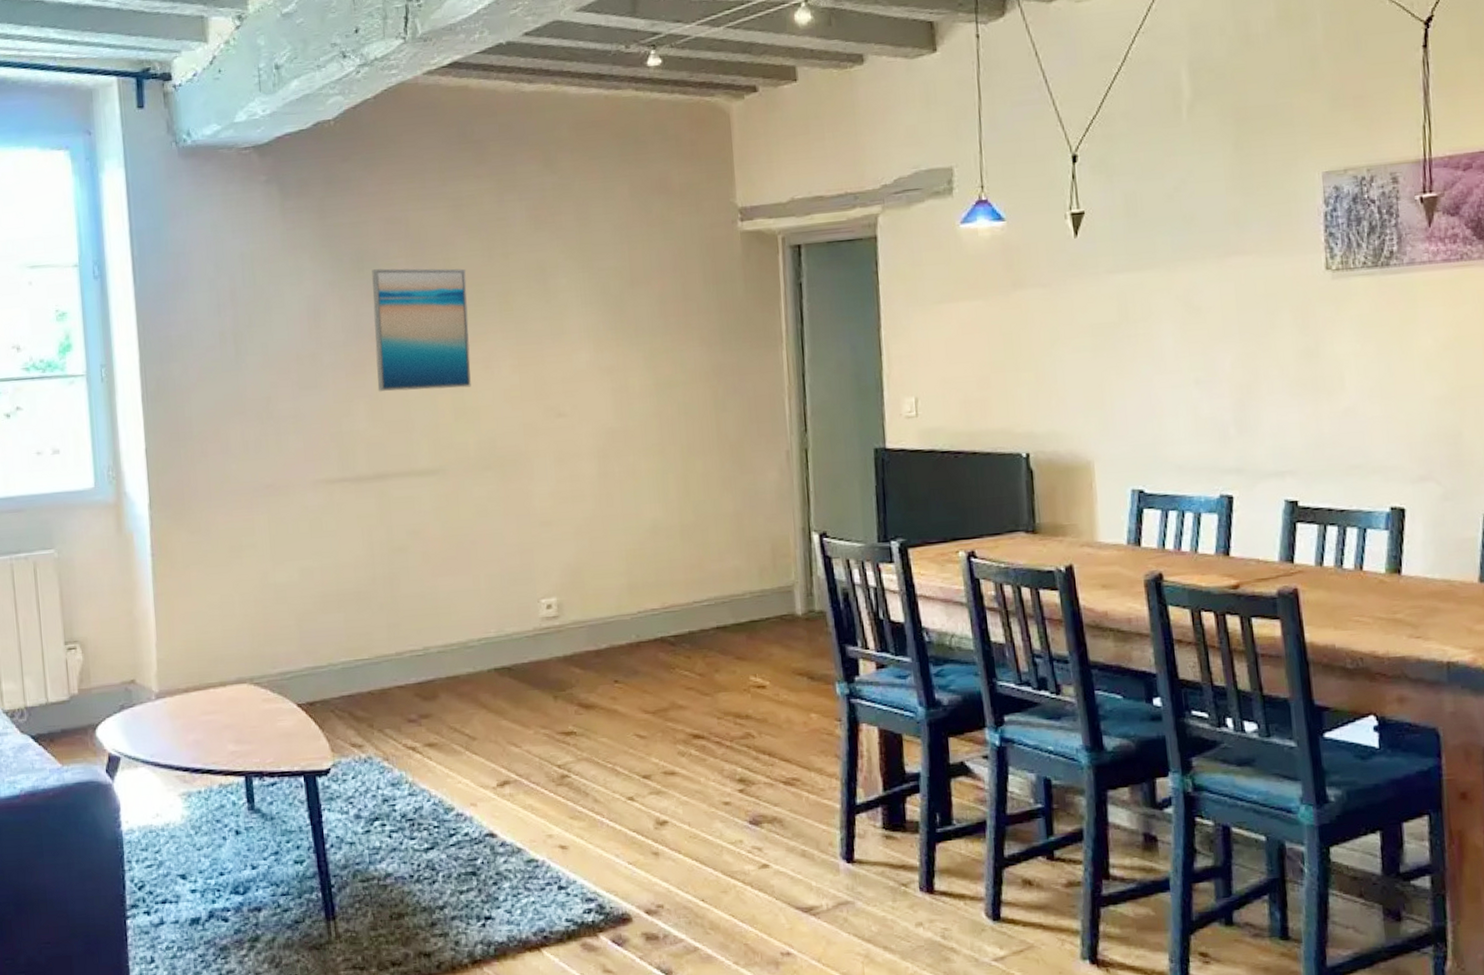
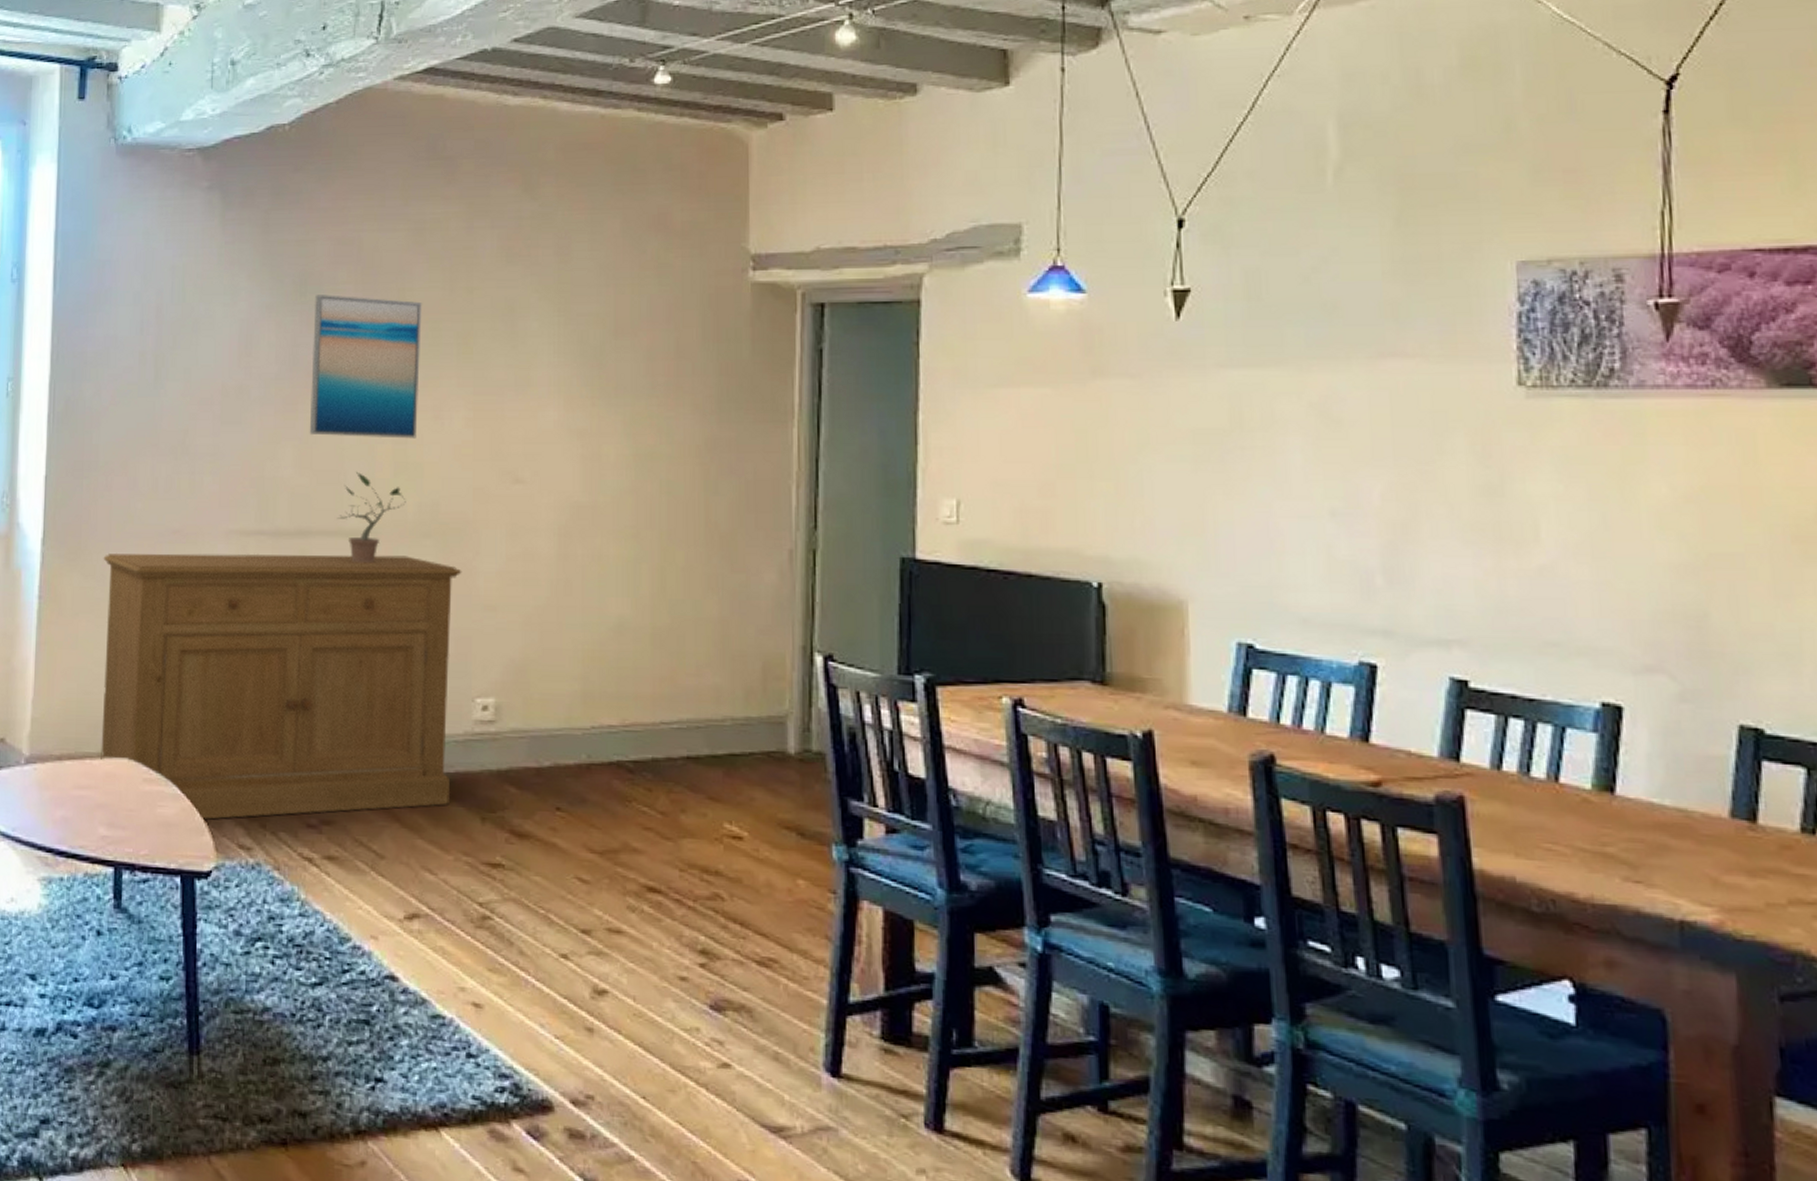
sideboard: none [206,487,527,727] -> present [101,552,462,820]
potted plant: none [409,419,467,498] -> present [336,471,406,564]

